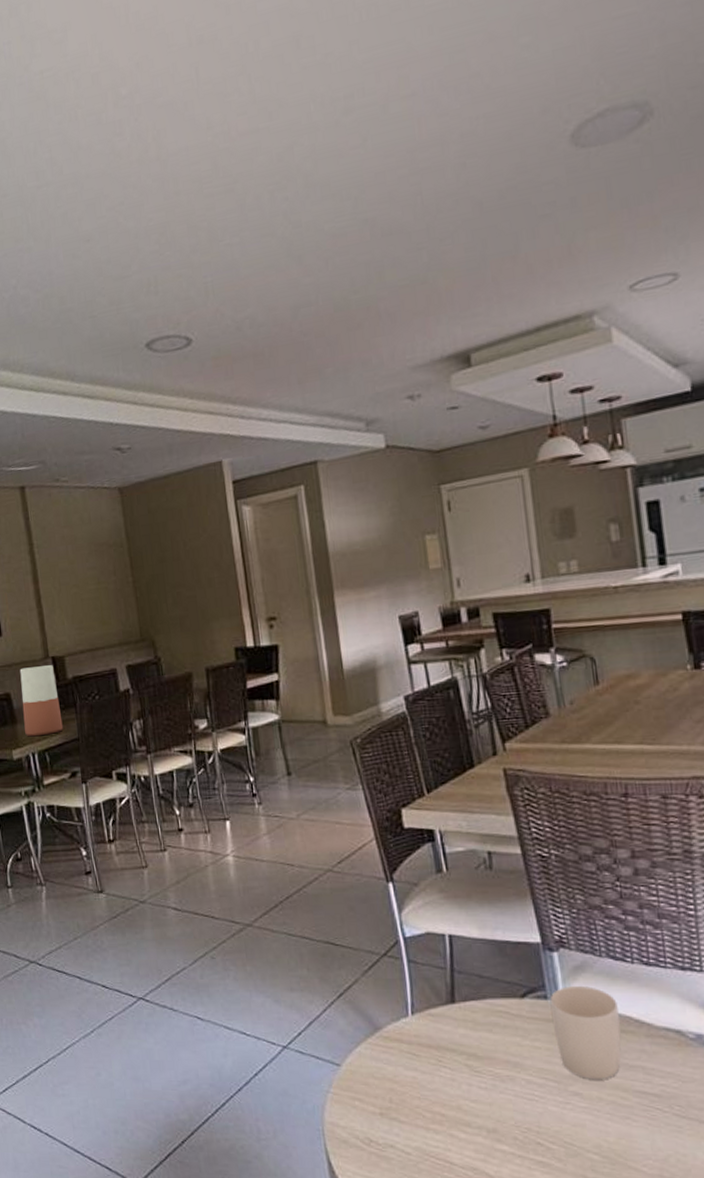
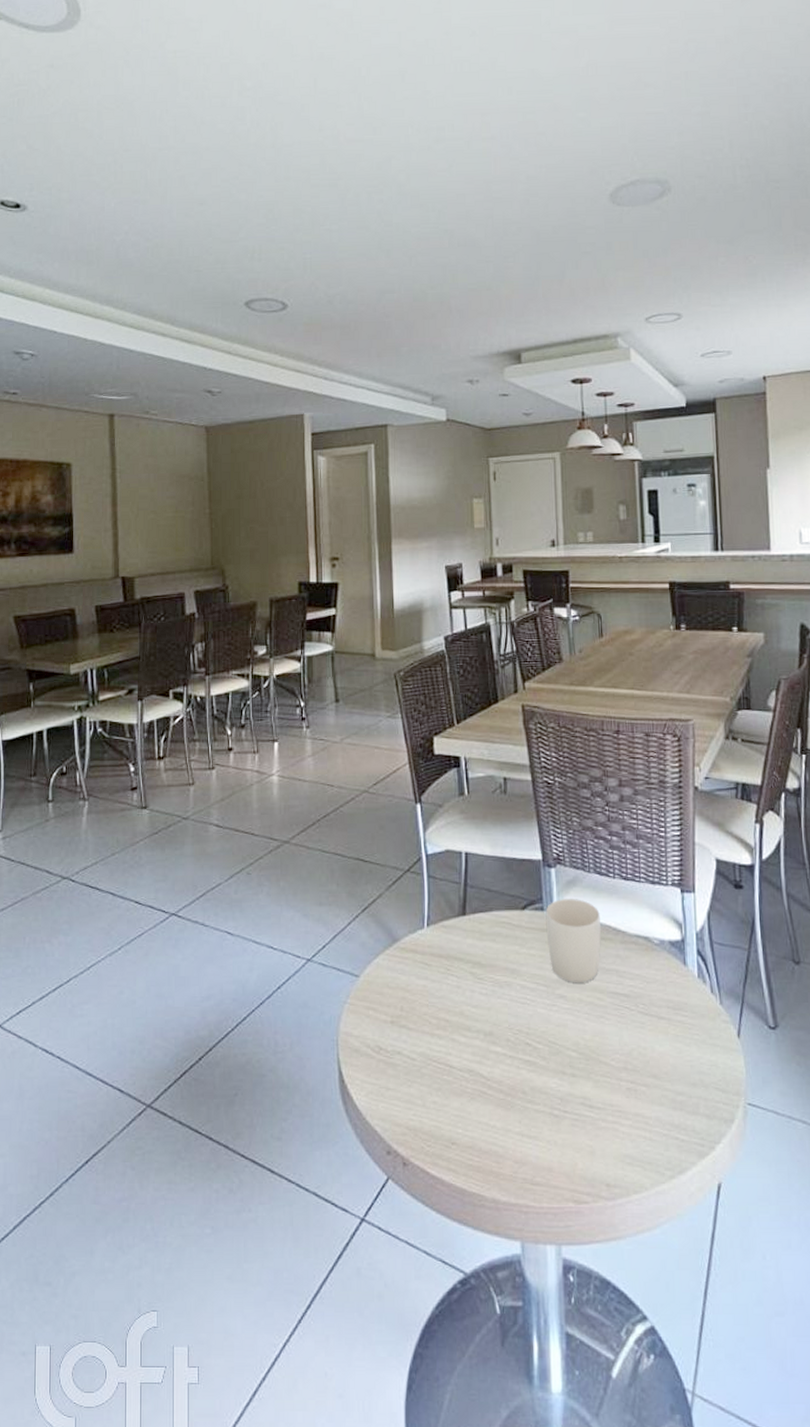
vase: present [20,665,63,737] -> none [86,585,125,653]

